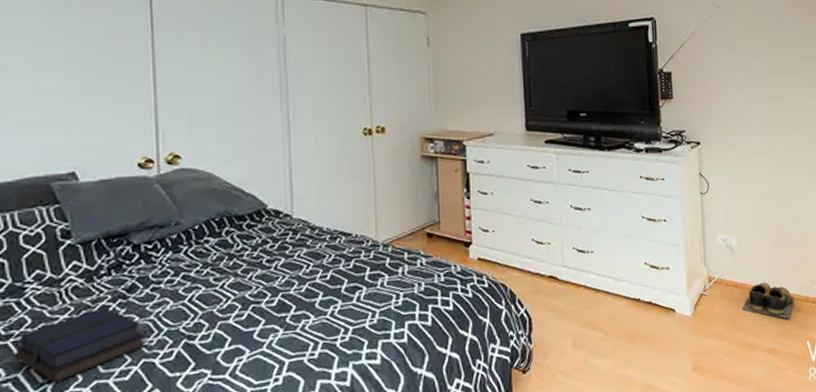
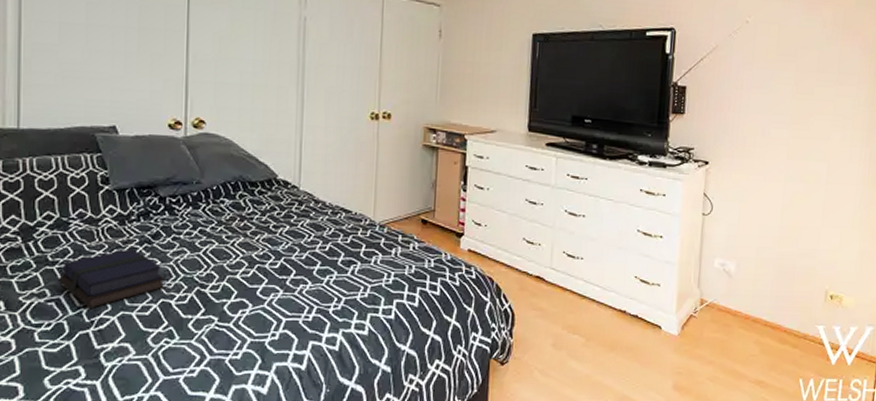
shoes: present [743,282,794,319] -> none [733,312,792,354]

